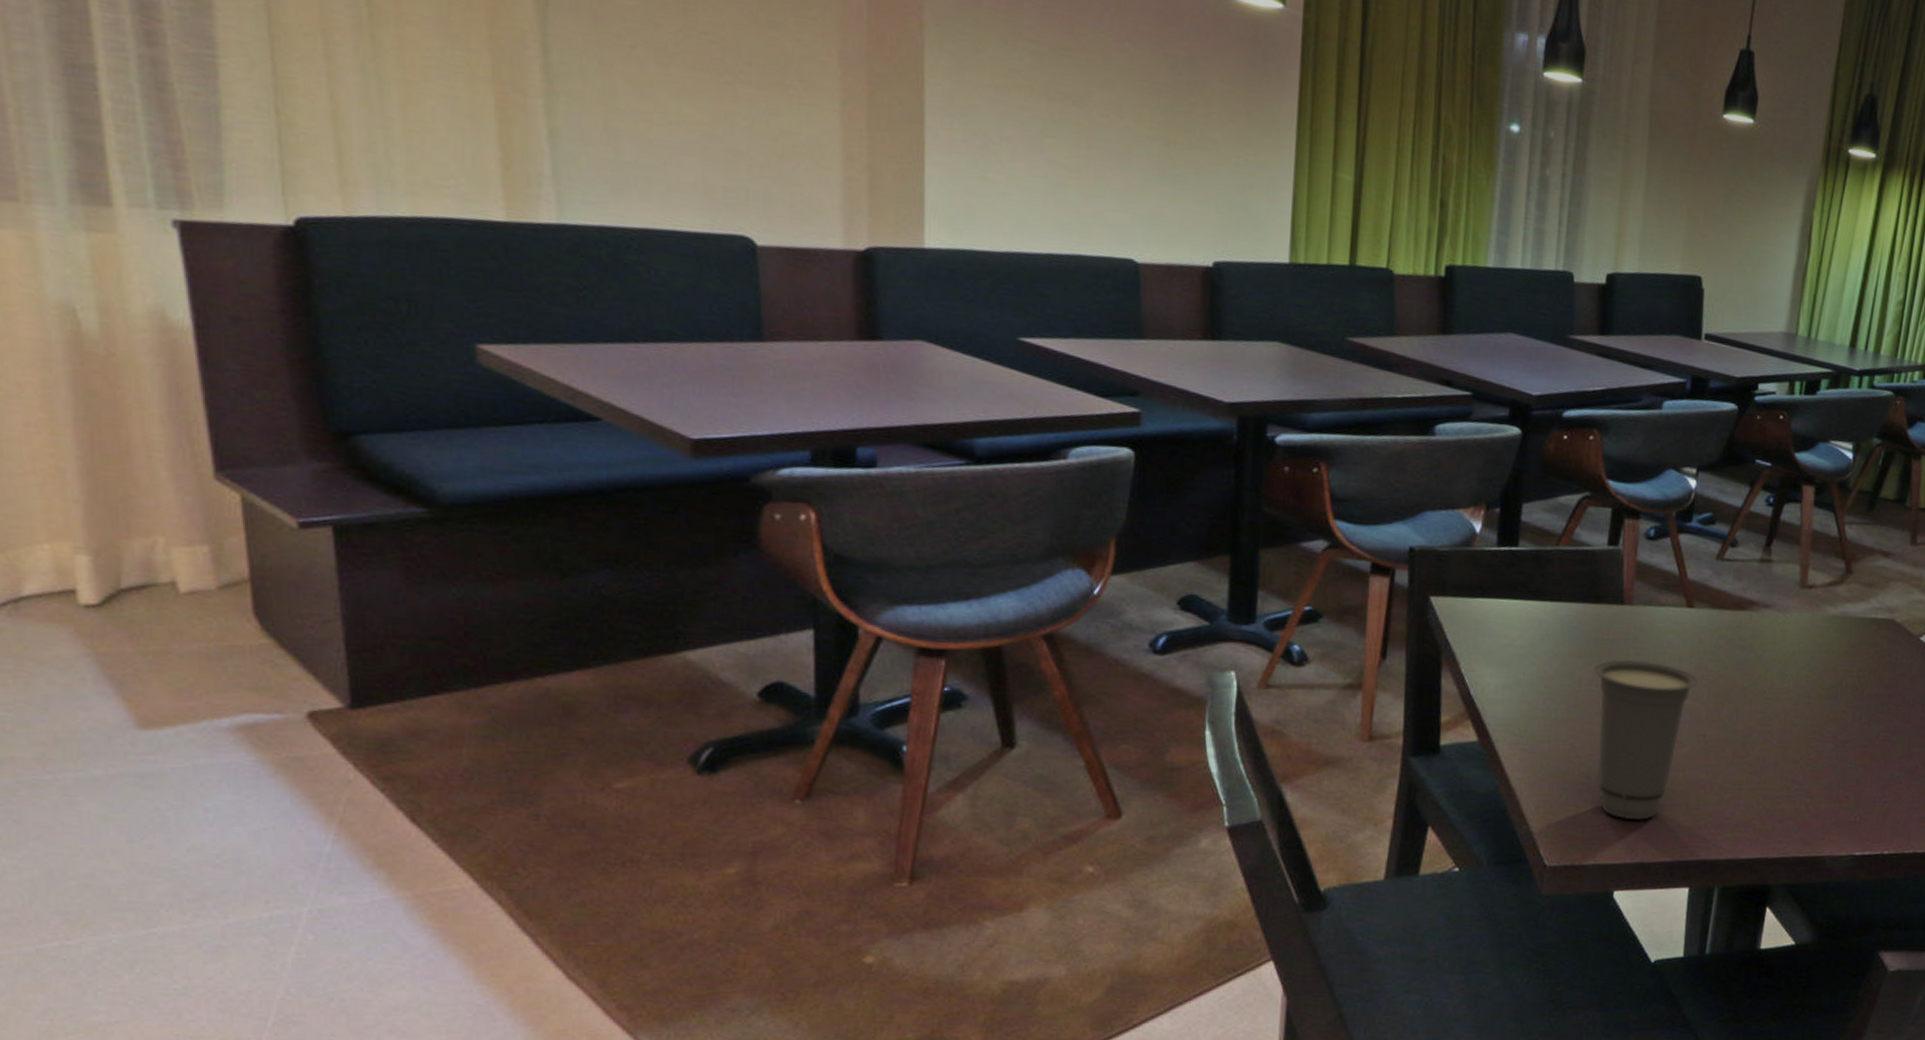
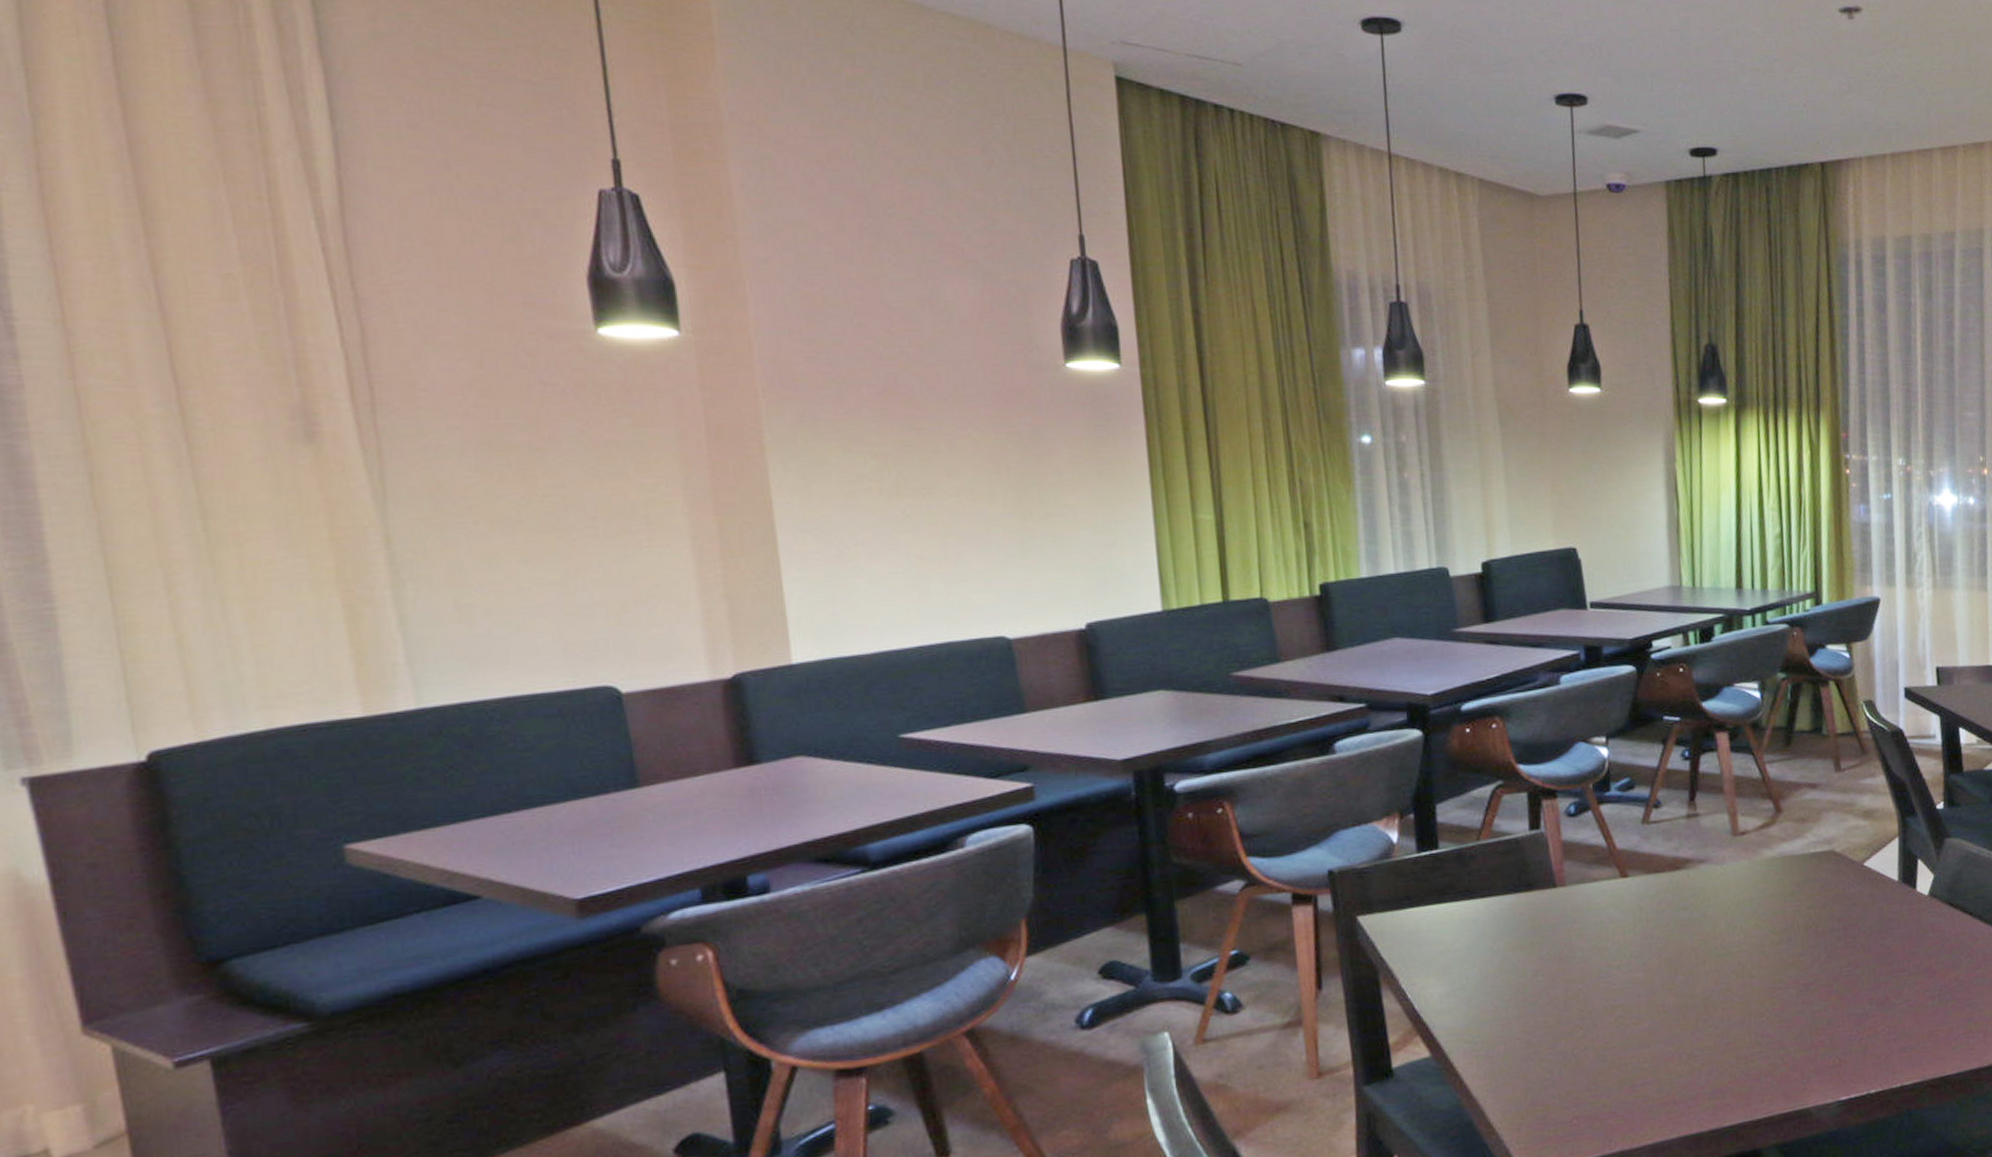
cup: present [1595,660,1698,821] -> none [1538,940,1646,1109]

